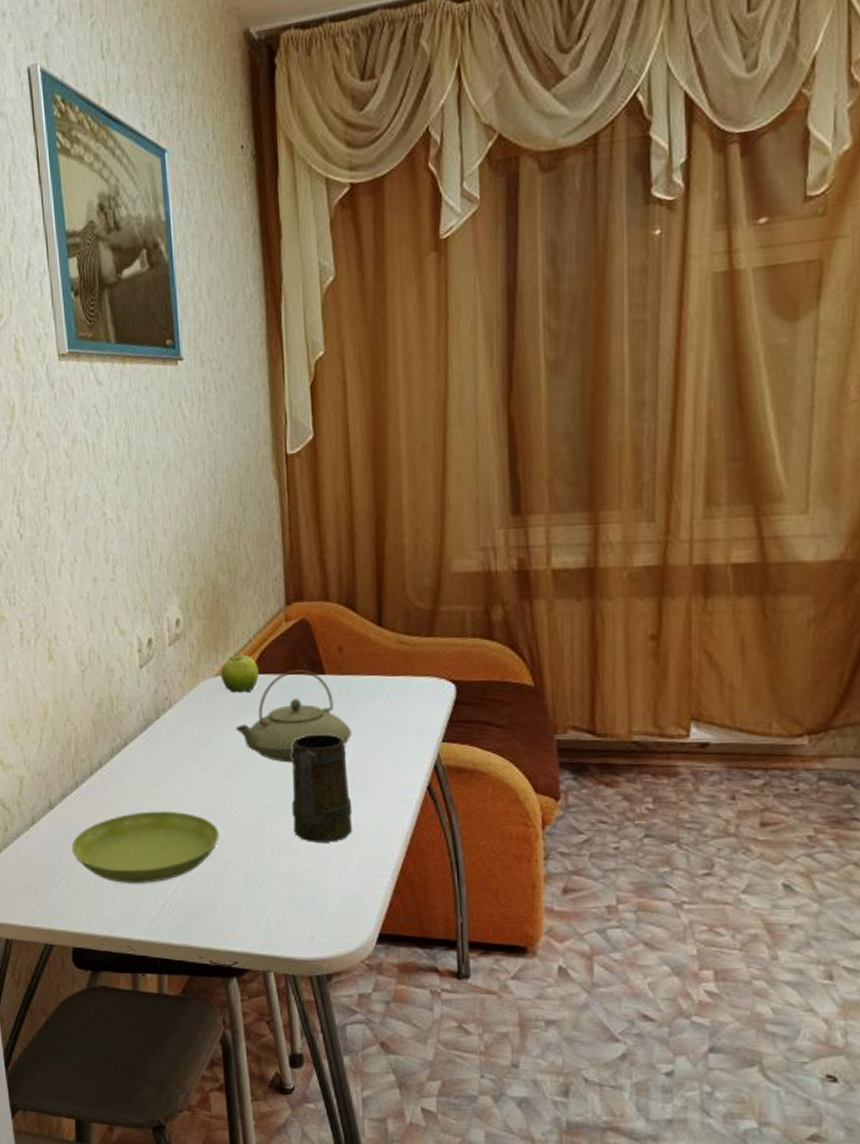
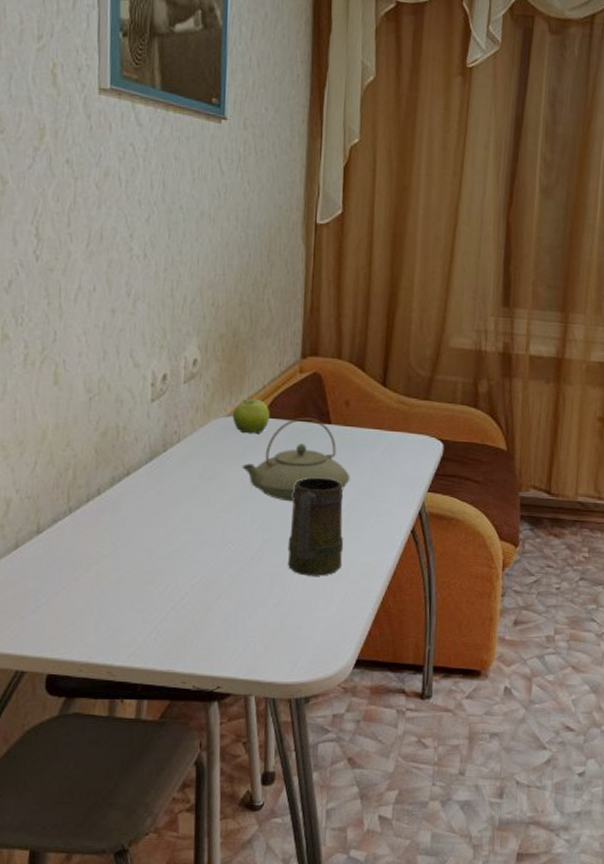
saucer: present [71,811,219,885] -> none [57,540,215,611]

